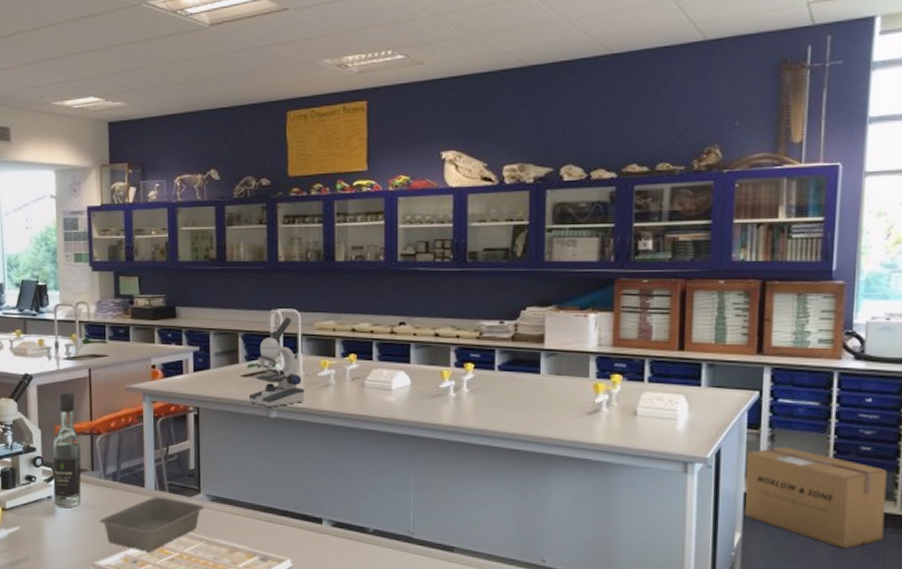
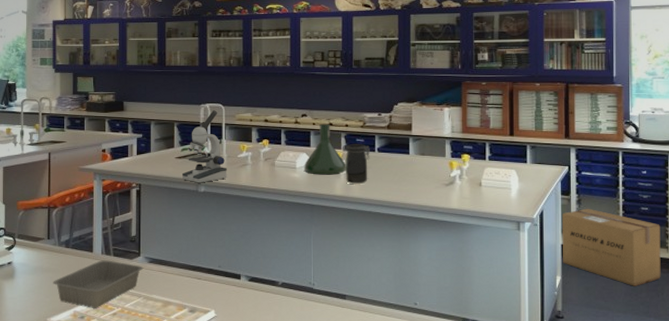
bottle: present [53,391,82,508] -> none [13,172,40,272]
flask: none [401,334,456,399] -> present [303,124,346,175]
jar: none [452,359,488,412] -> present [343,143,370,185]

